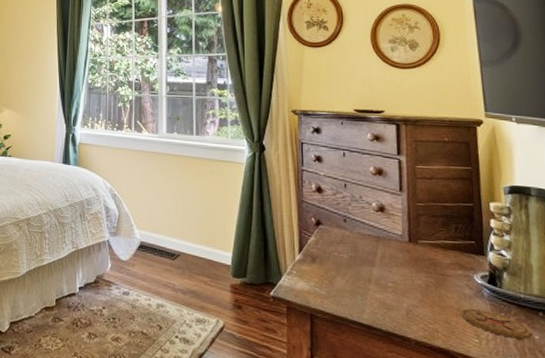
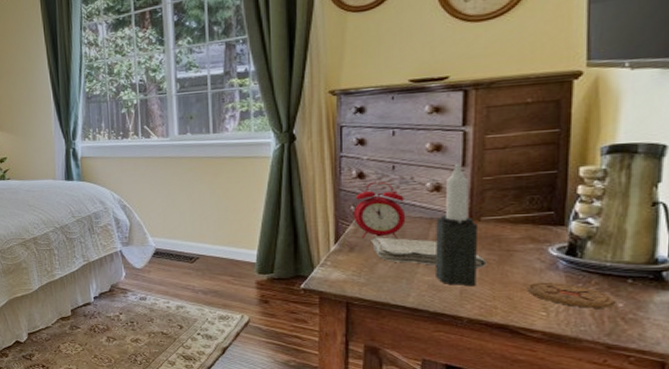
alarm clock: none [313,197,358,254] -> present [353,181,406,239]
washcloth: none [329,250,426,290] -> present [371,237,487,269]
candle: none [382,188,419,308] -> present [436,163,479,287]

